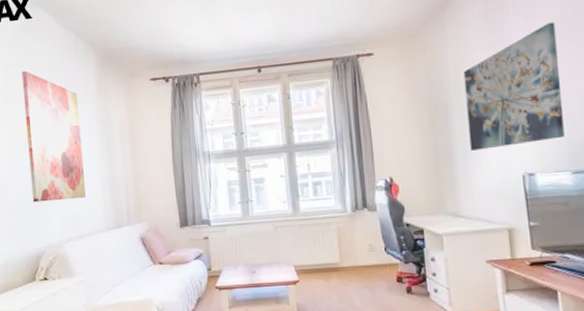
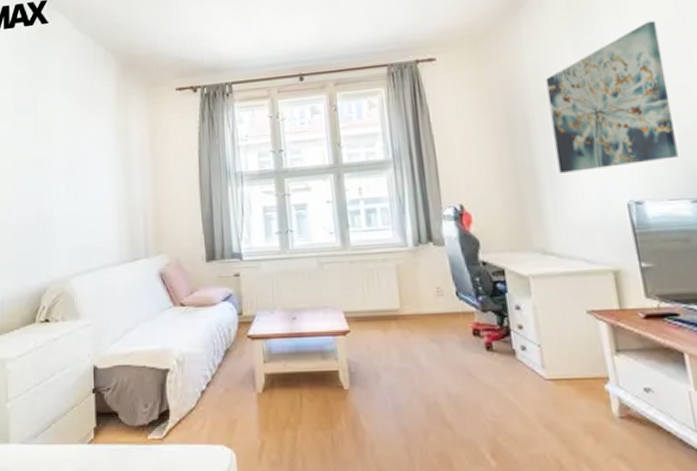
wall art: present [22,70,86,203] -> none [34,80,98,230]

